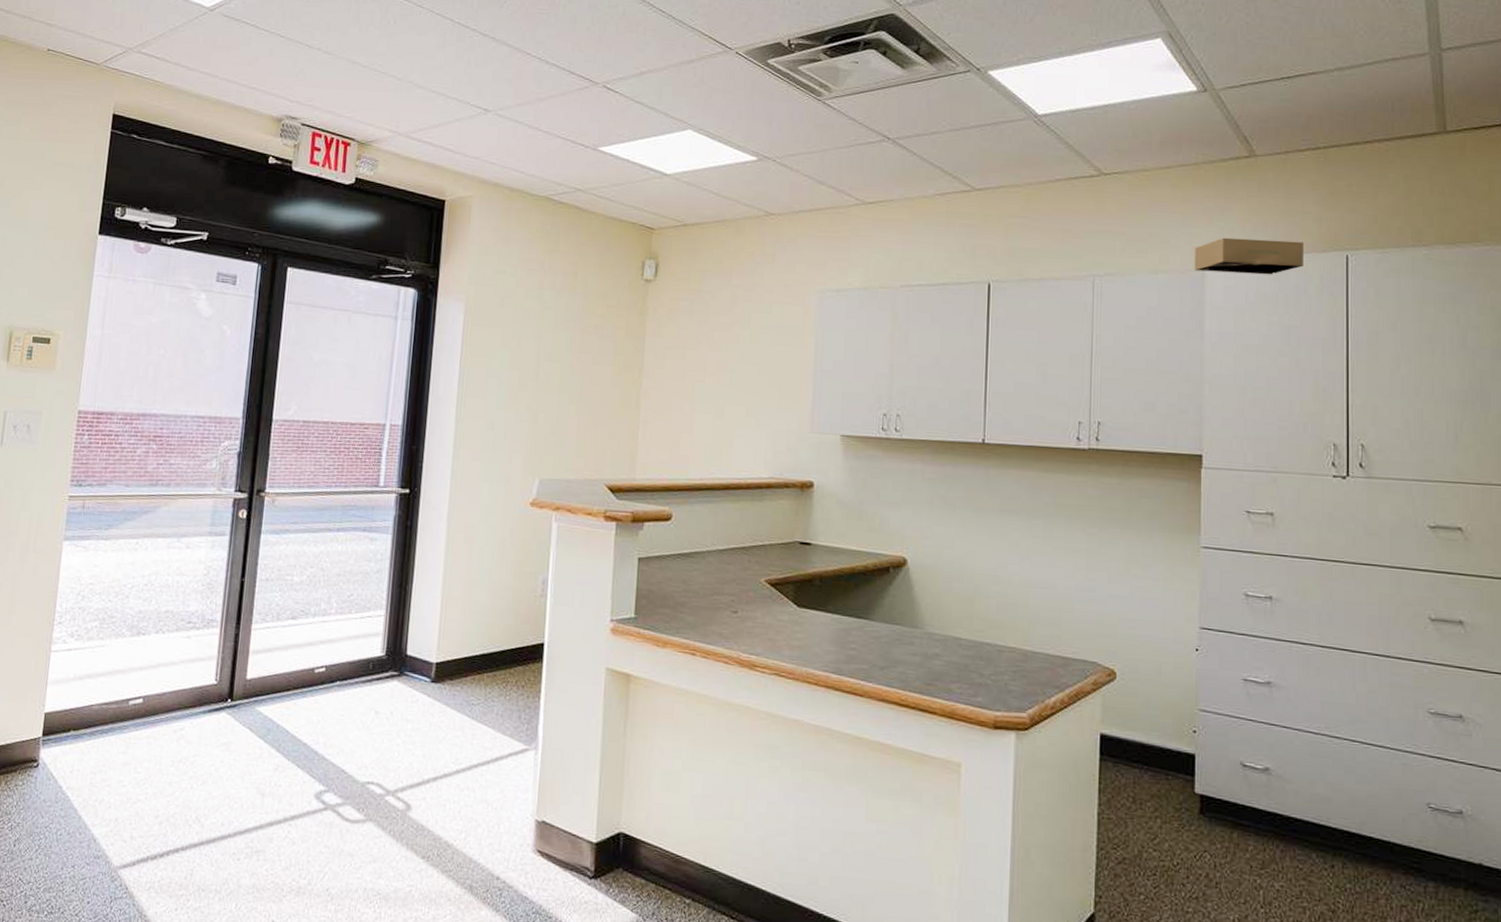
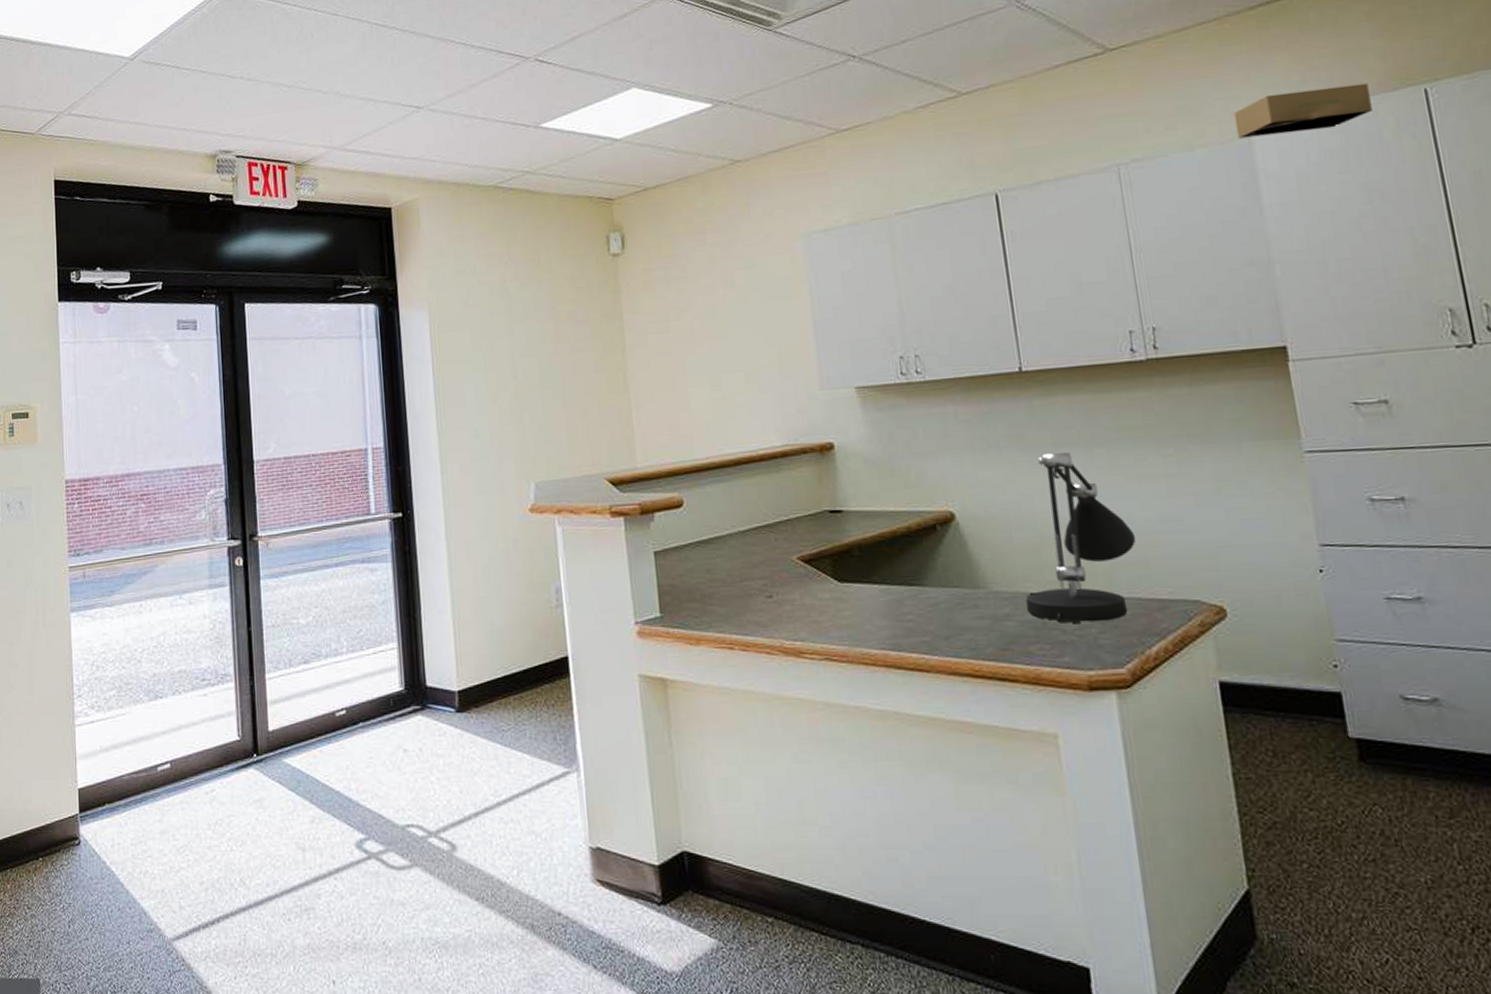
desk lamp: none [953,517,1054,671] -> present [1026,451,1137,623]

